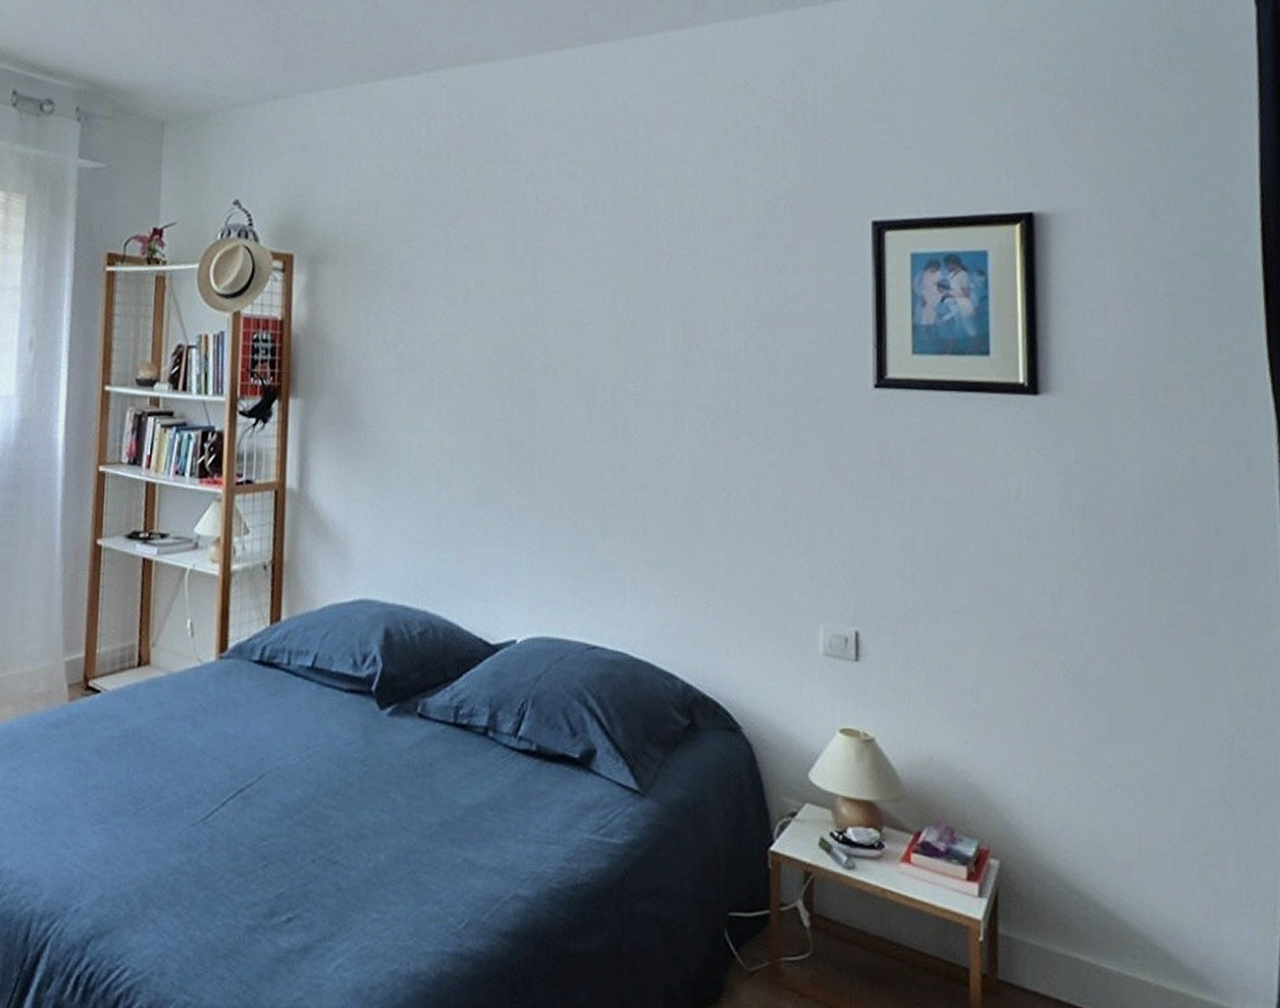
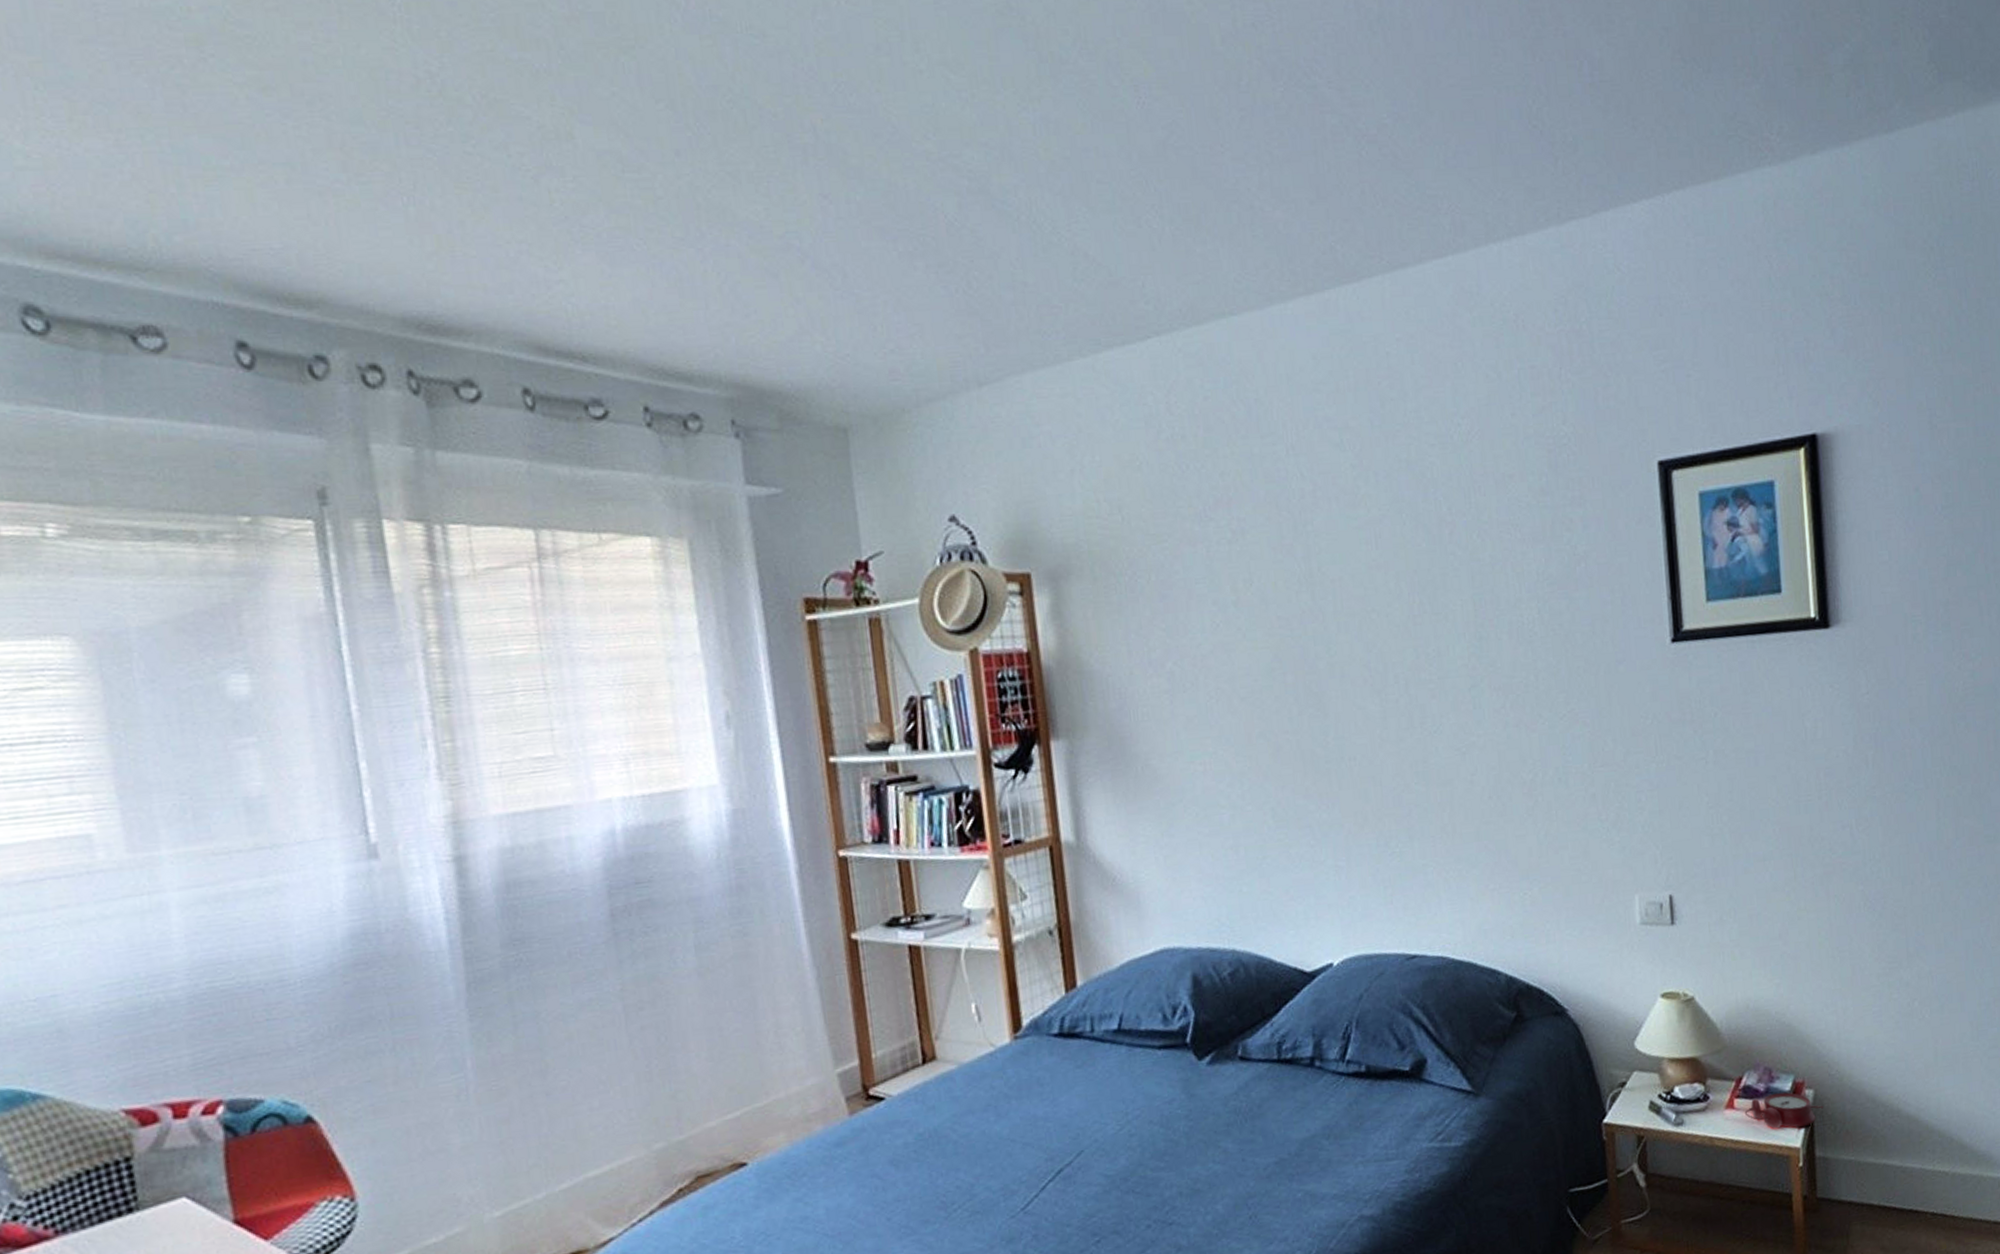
alarm clock: none [921,856,1010,898] -> present [1744,1092,1824,1129]

